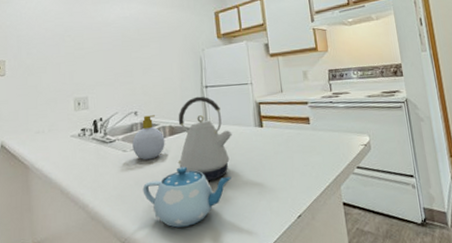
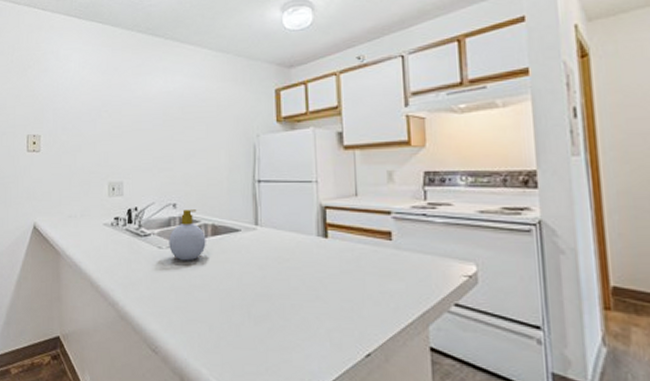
teapot: present [142,166,231,228] -> none [178,274,283,345]
kettle: present [178,96,232,182] -> none [219,192,288,296]

